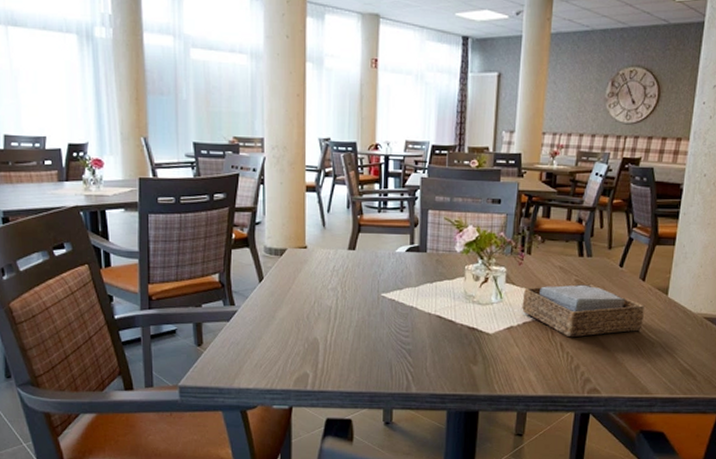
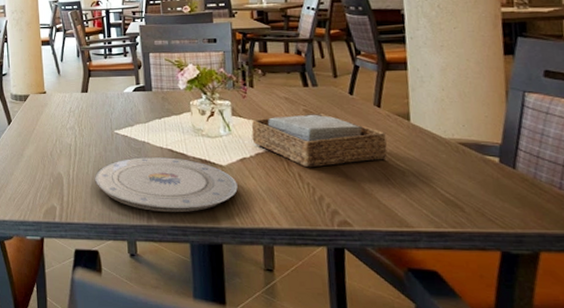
plate: none [354,323,501,381] -> present [94,157,238,213]

